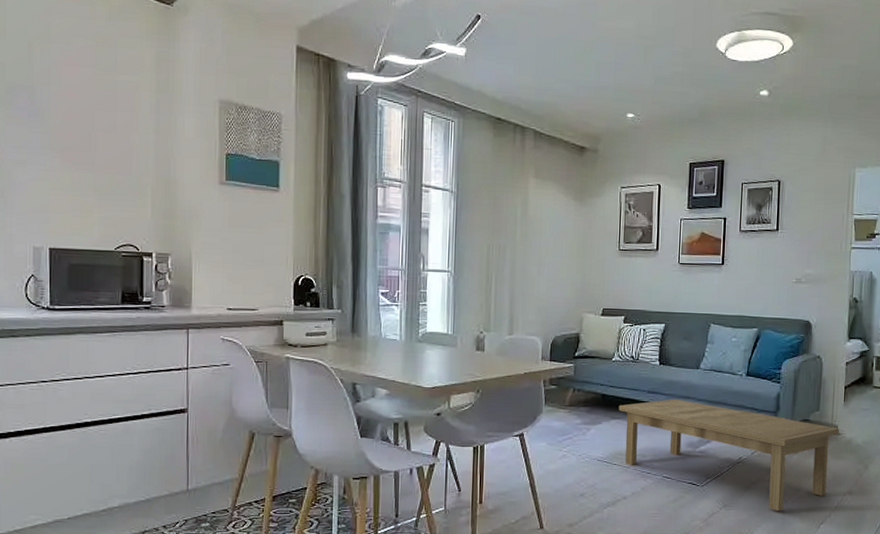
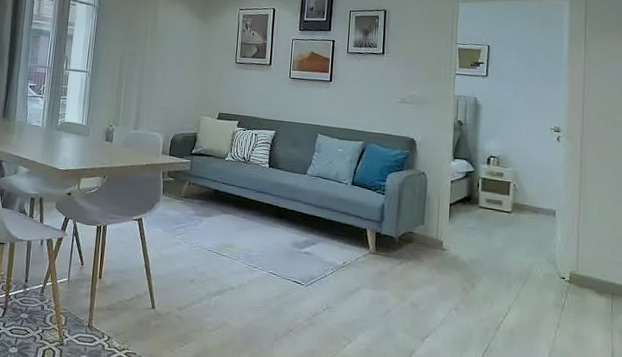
coffee table: present [618,398,840,511] -> none [229,200,445,319]

